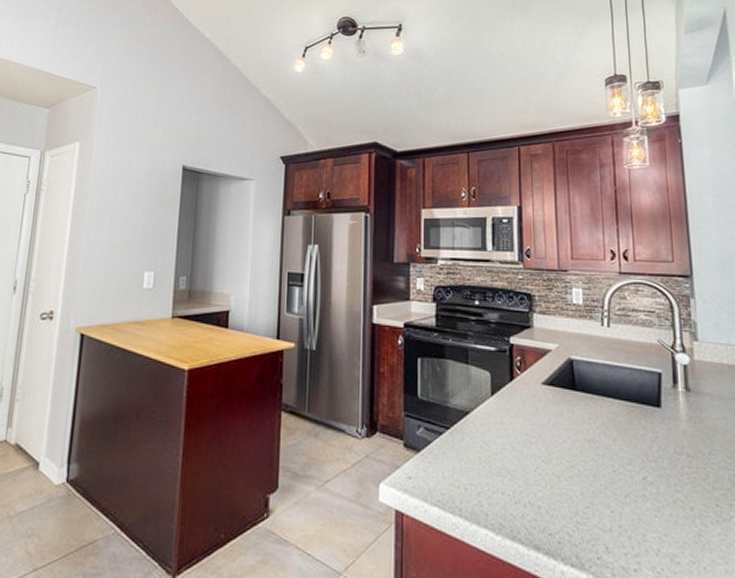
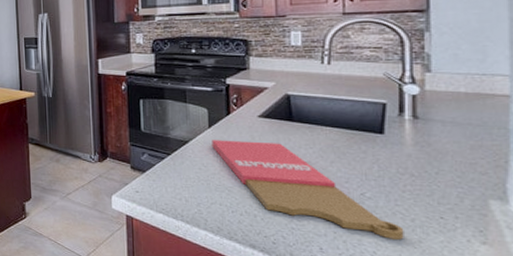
cutting board: none [494,410,685,533] -> present [212,140,404,240]

